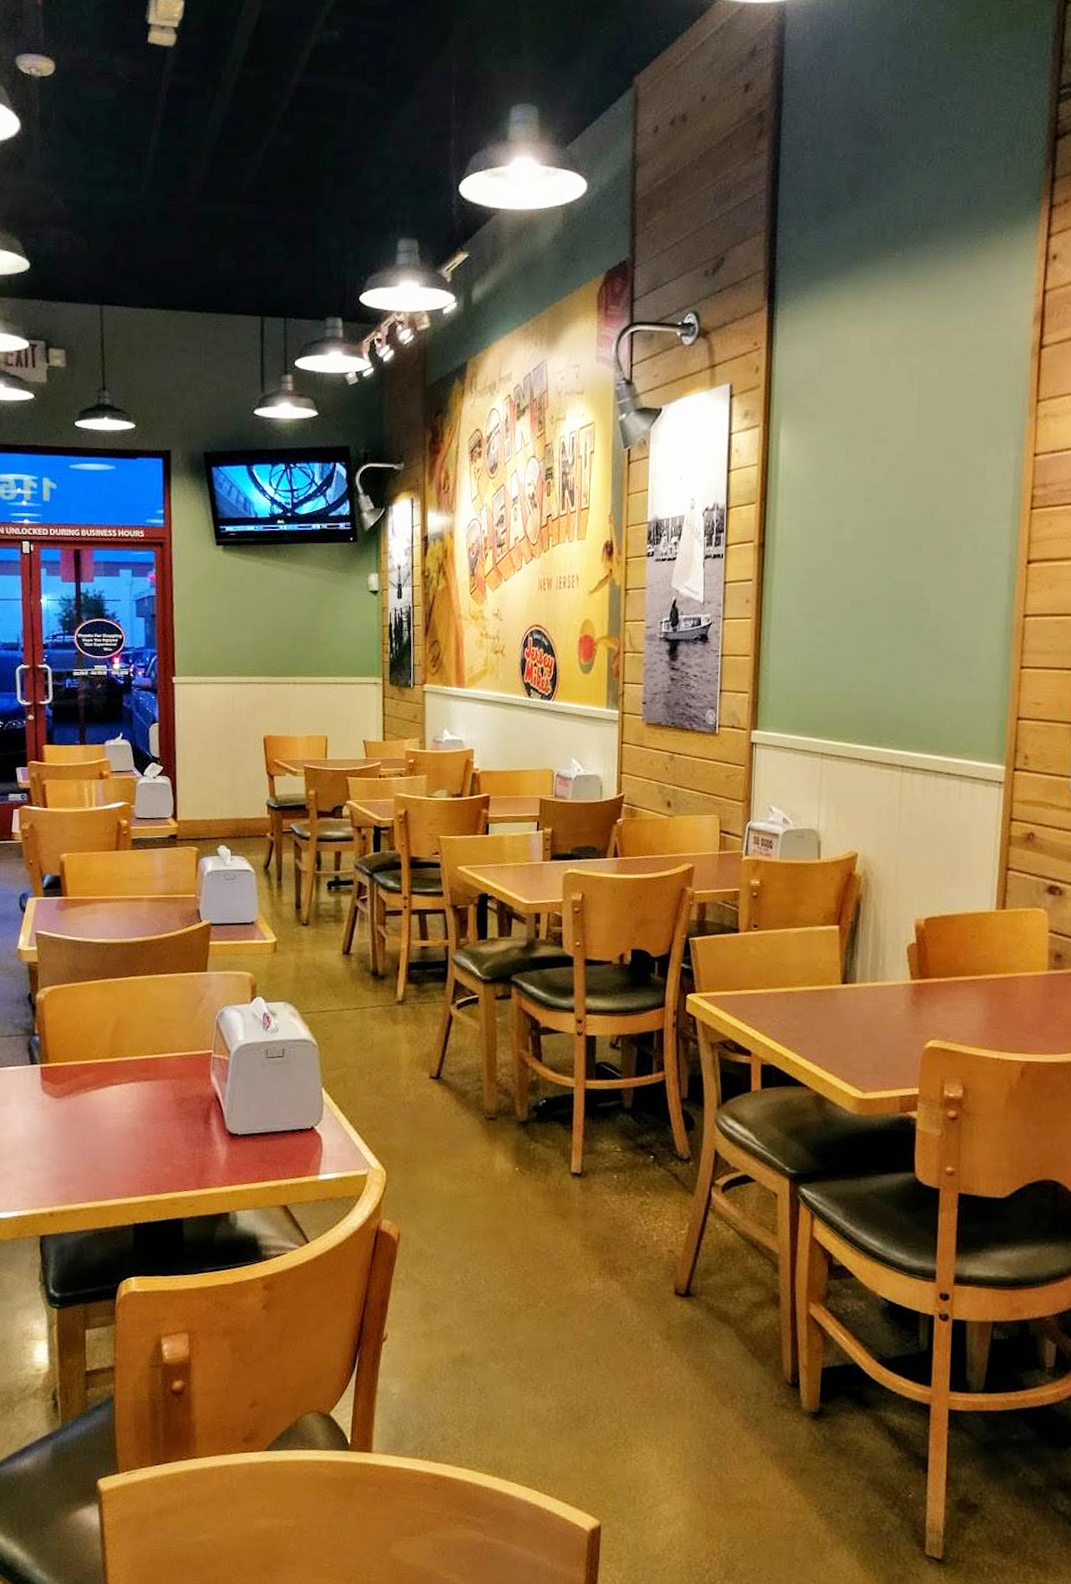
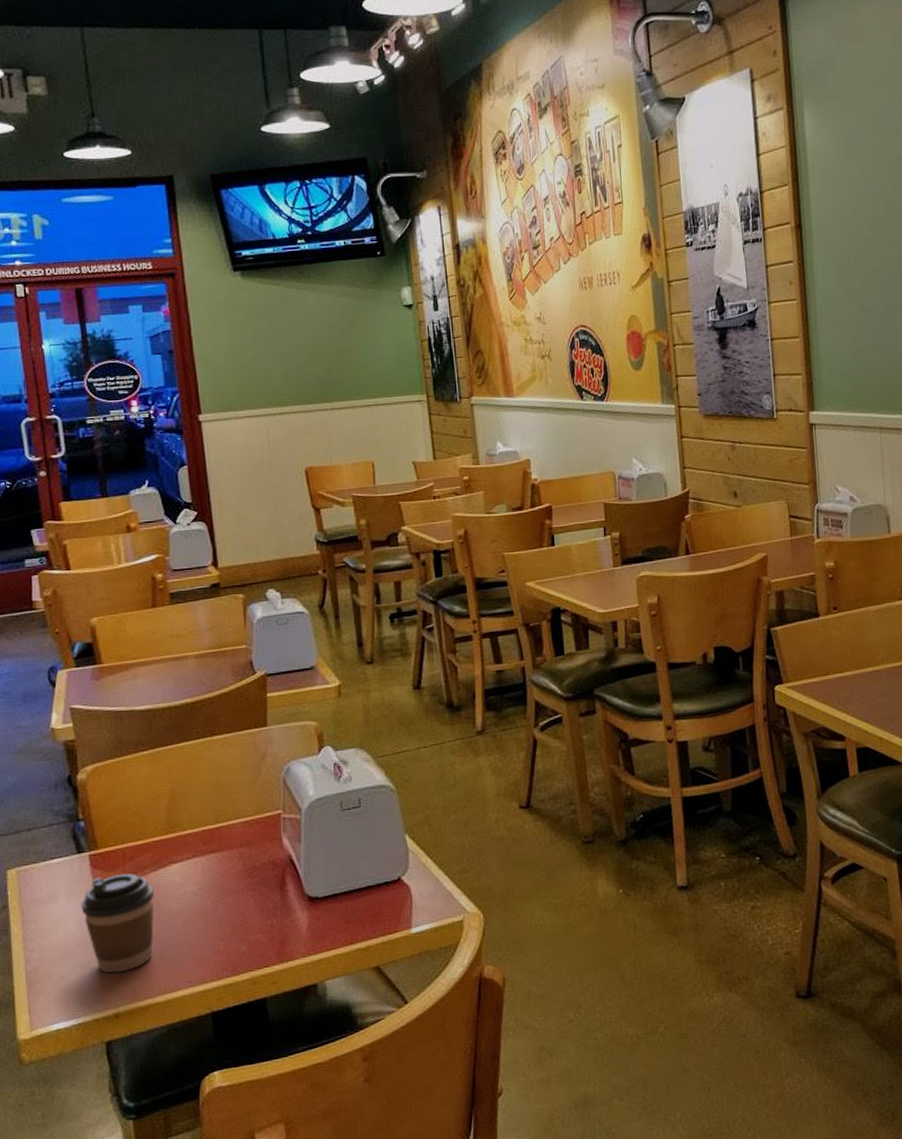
coffee cup: none [29,1088,94,1176] -> present [81,873,155,974]

